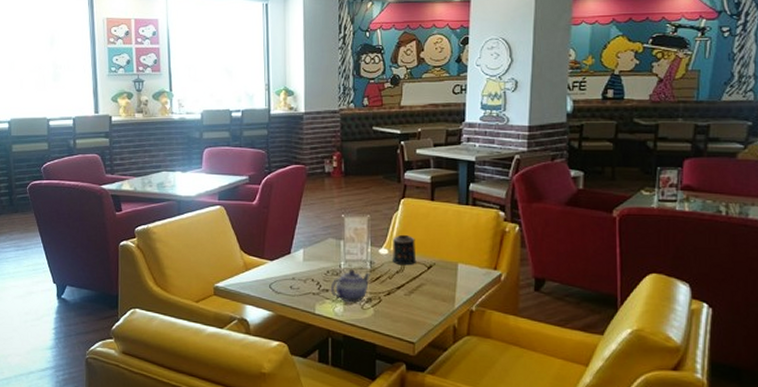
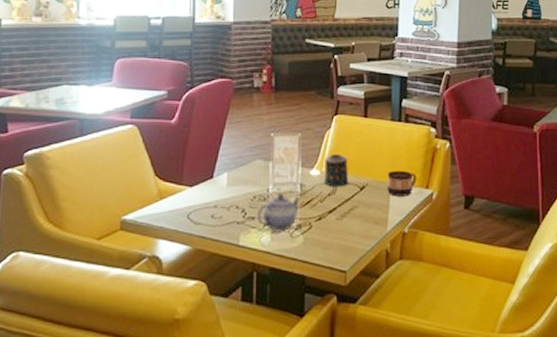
cup: none [454,251,484,277] -> present [387,170,416,197]

